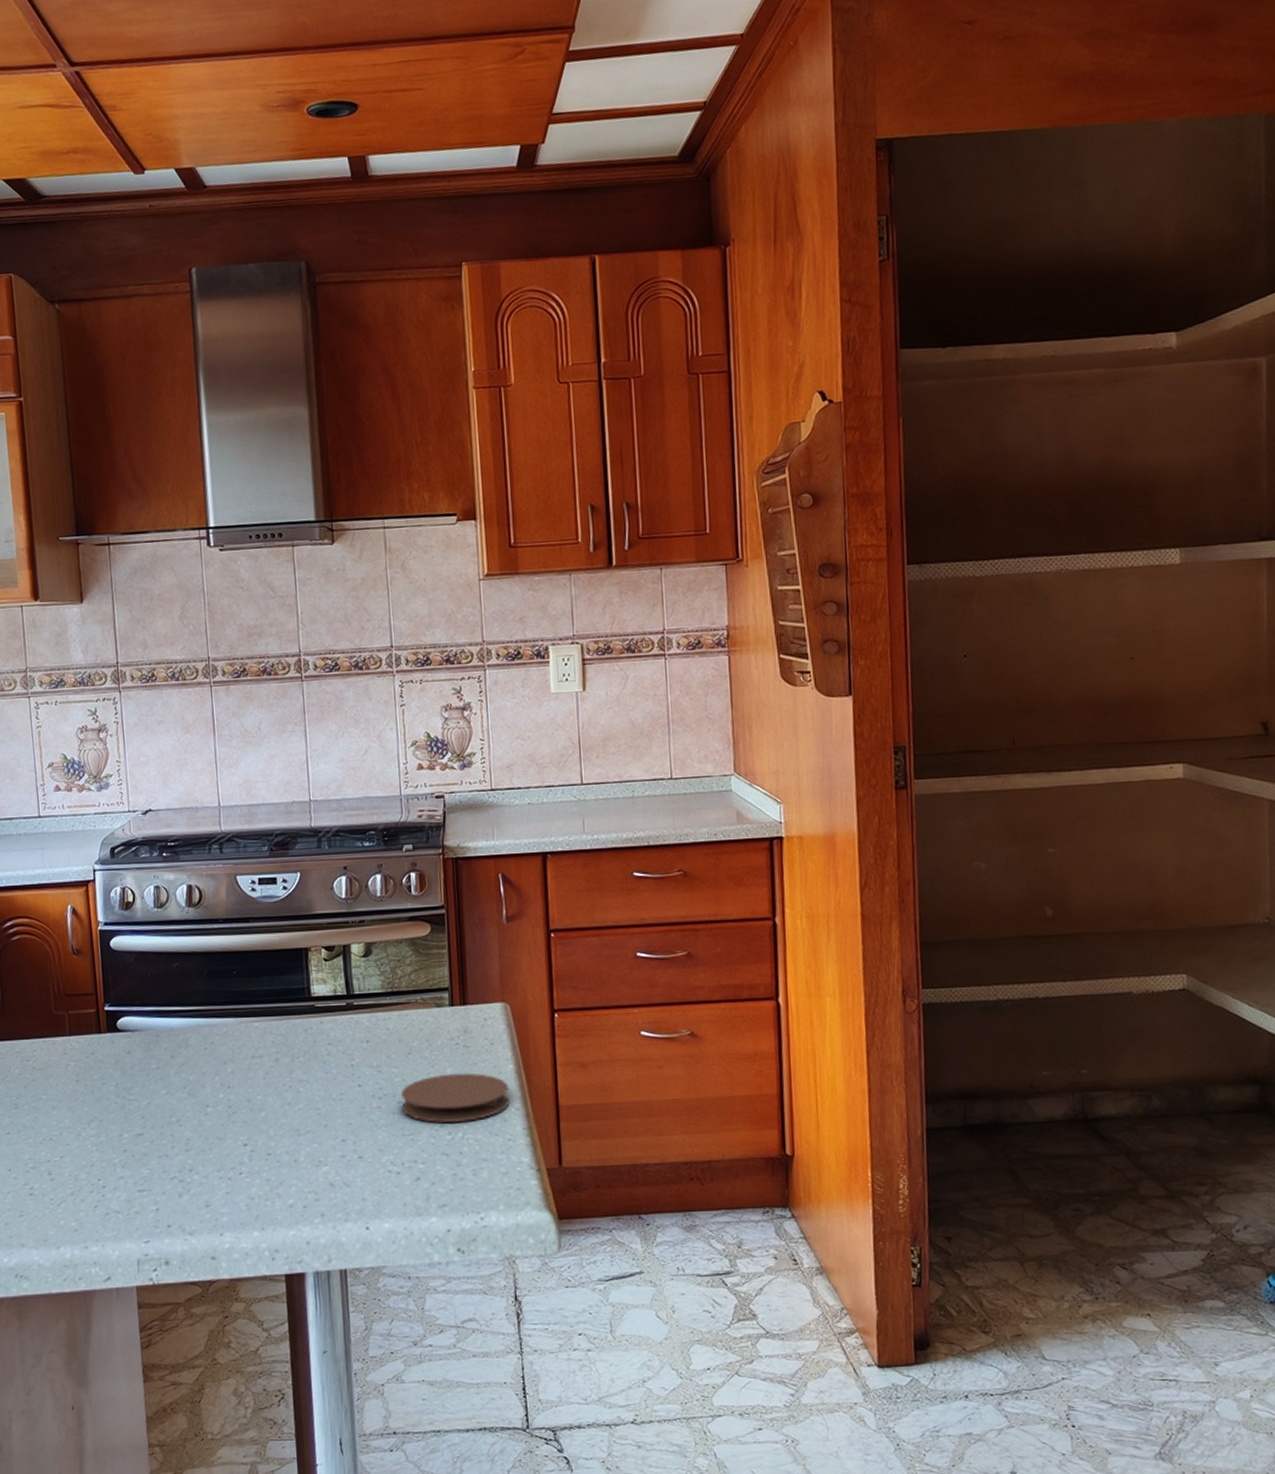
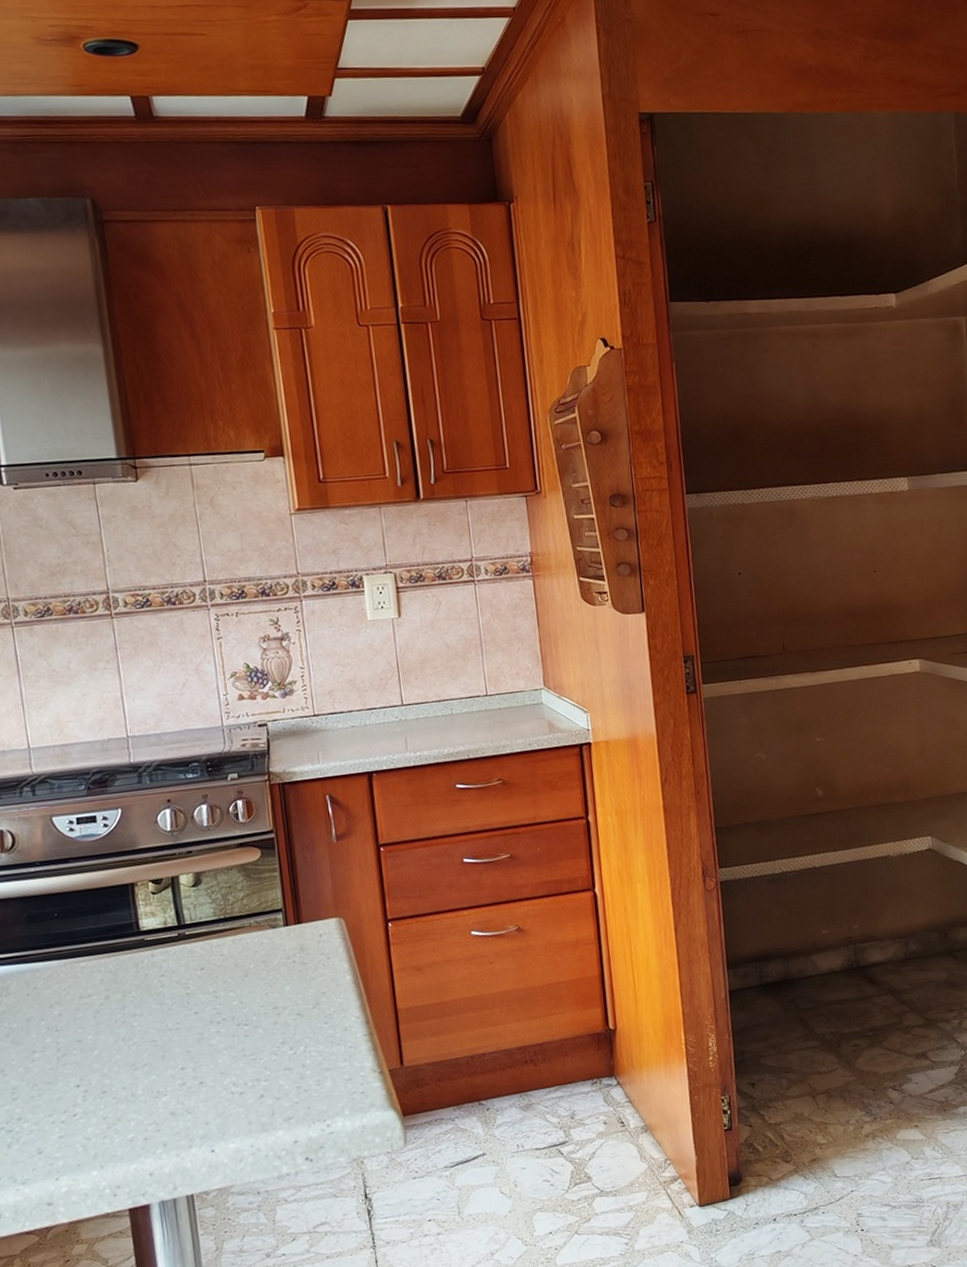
coaster: present [401,1073,510,1123] -> none [240,987,349,1040]

